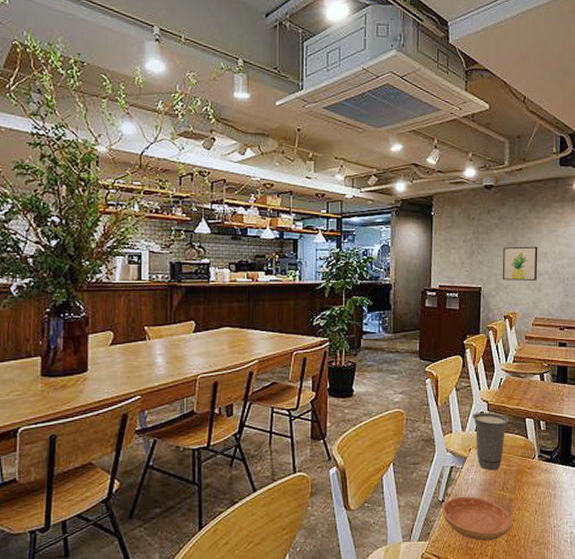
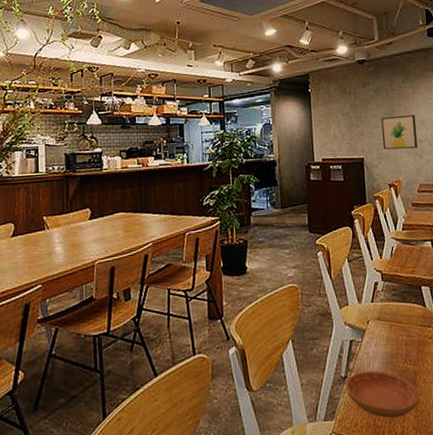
cup: present [472,412,510,471] -> none [367,282,406,343]

